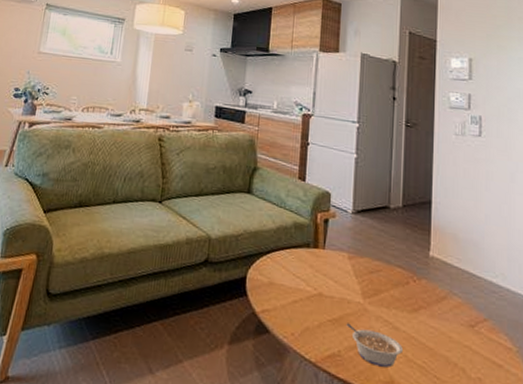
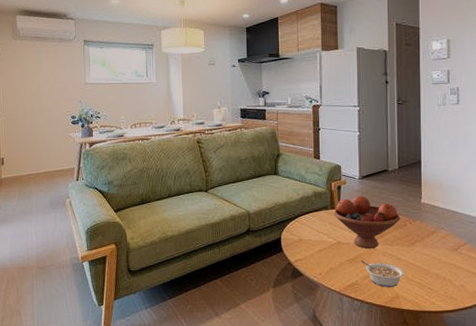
fruit bowl: none [316,235,402,310] -> present [333,196,401,249]

